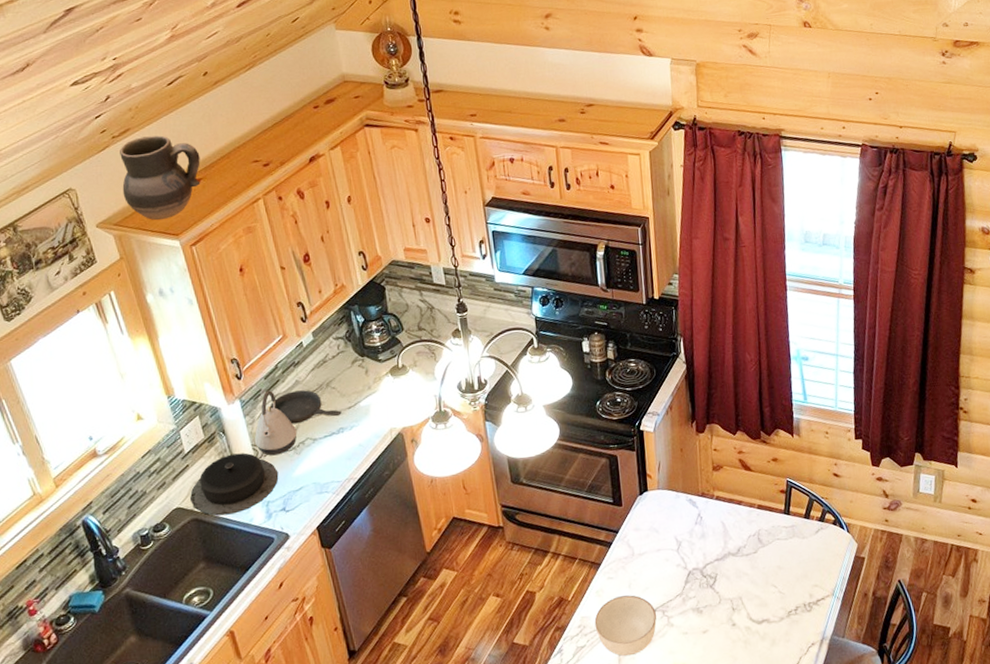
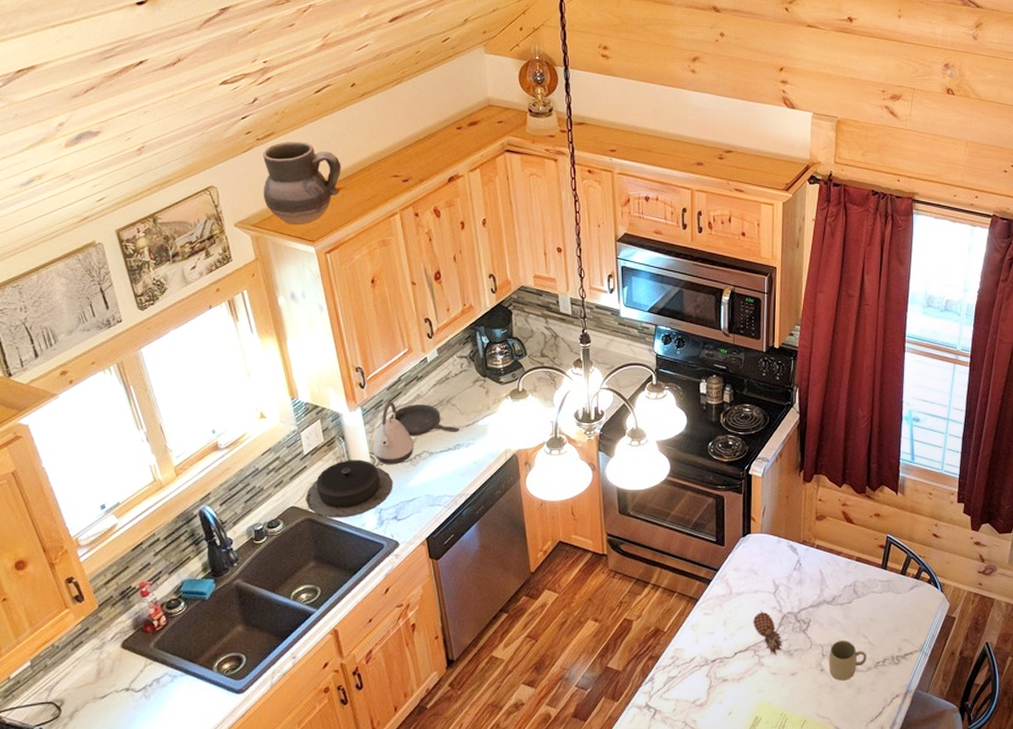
bowl: present [594,595,657,656] -> none [687,632,748,691]
fruit: none [658,569,691,614] -> present [753,610,782,655]
mug: none [739,591,779,634] -> present [828,640,867,681]

